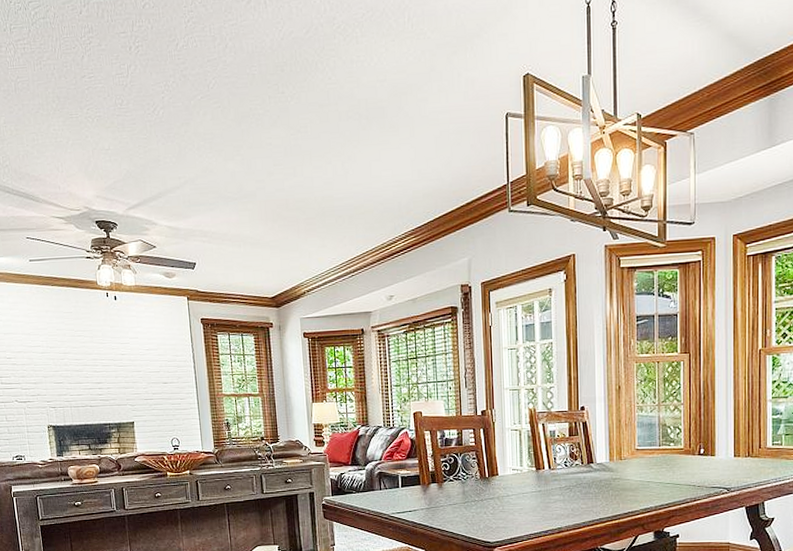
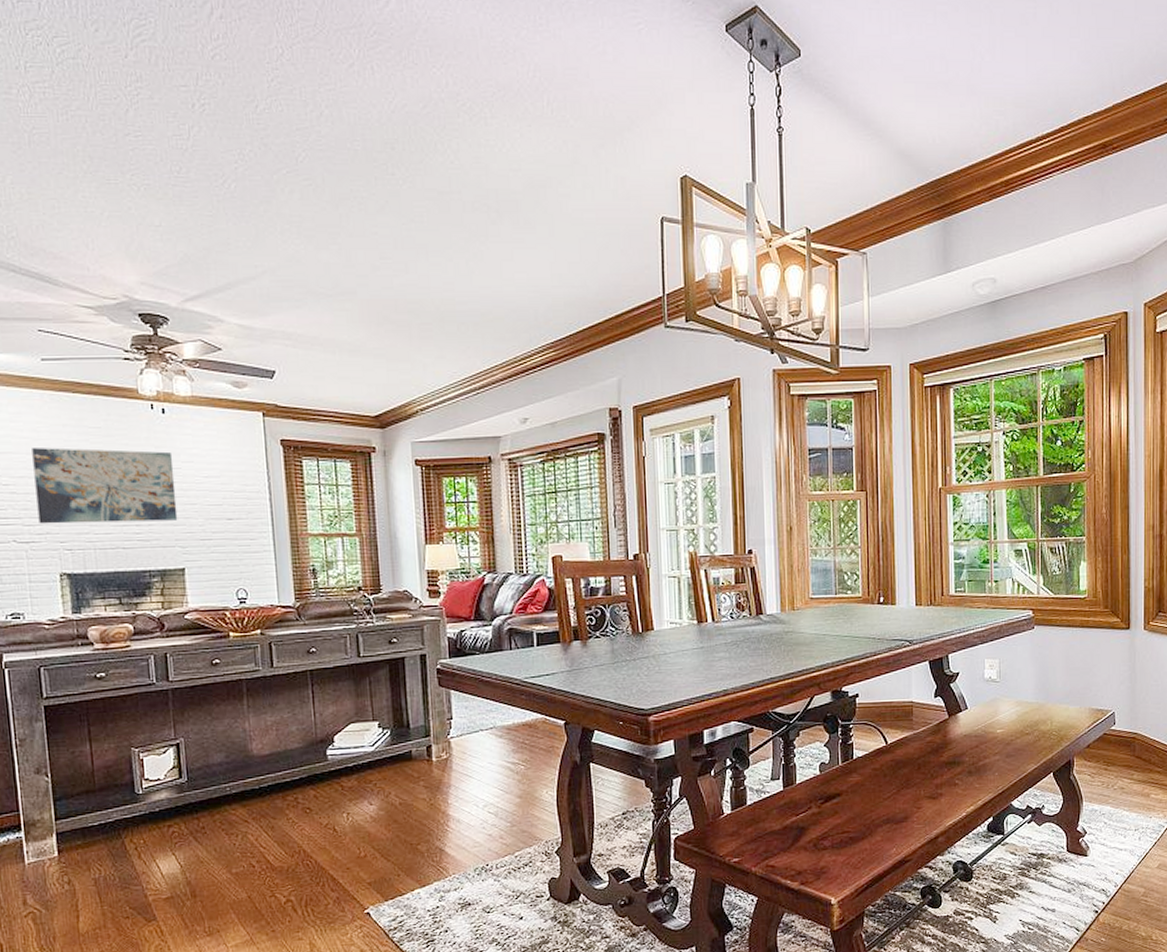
wall art: none [25,329,128,388] -> present [32,448,178,524]

